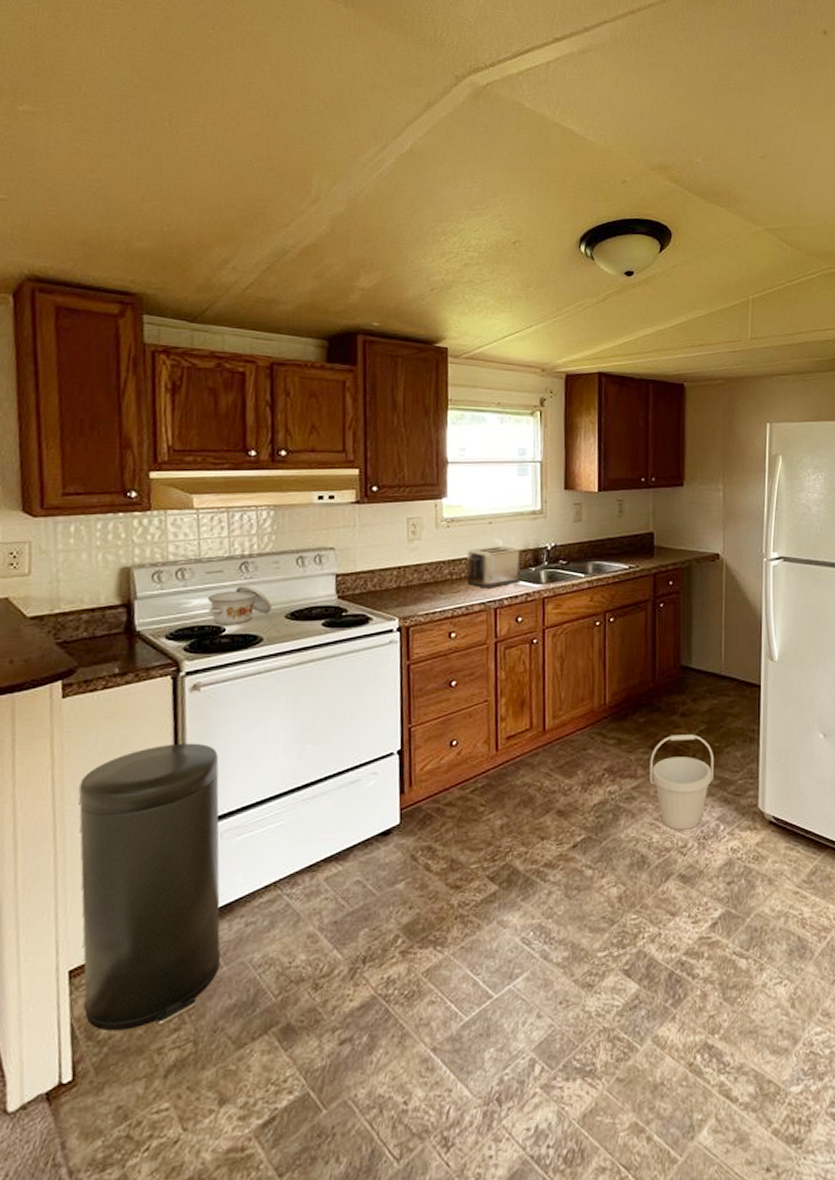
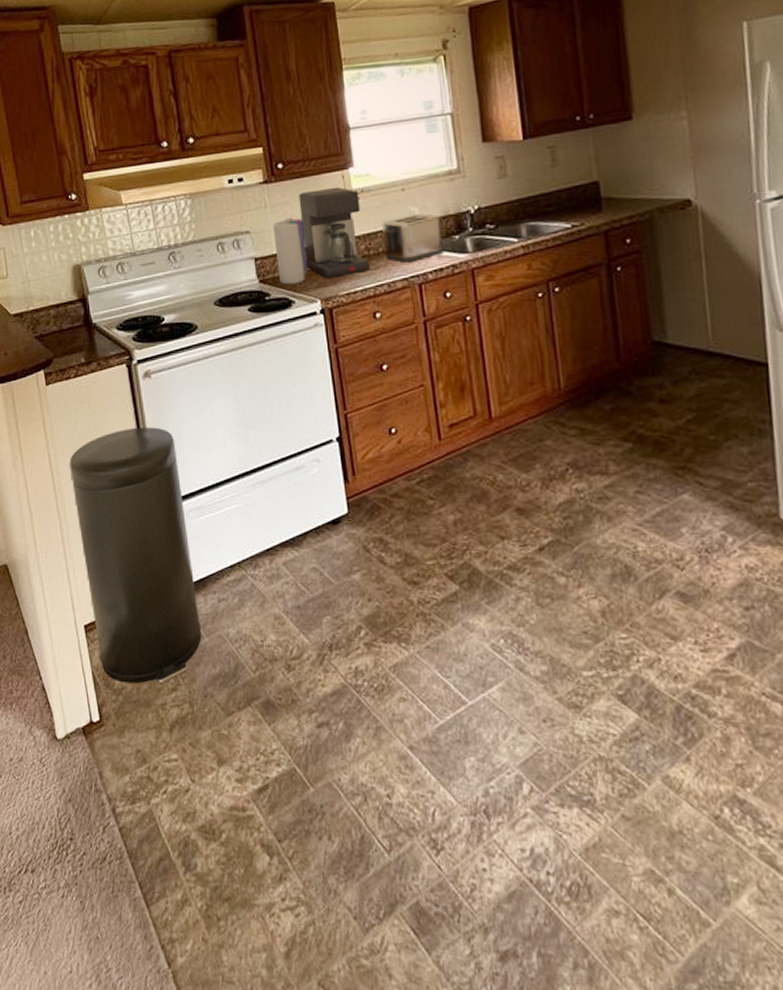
cooking pot: present [208,585,273,625] -> none [146,275,202,315]
paper towel holder: none [359,538,391,602] -> present [273,217,308,285]
coffee maker: none [388,514,451,598] -> present [298,187,370,278]
bucket: present [650,734,715,831] -> none [623,424,712,541]

